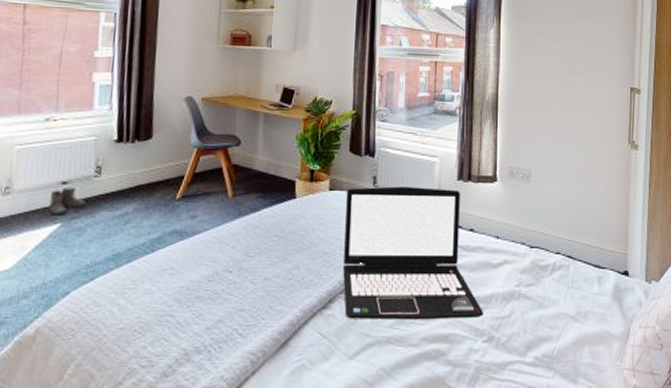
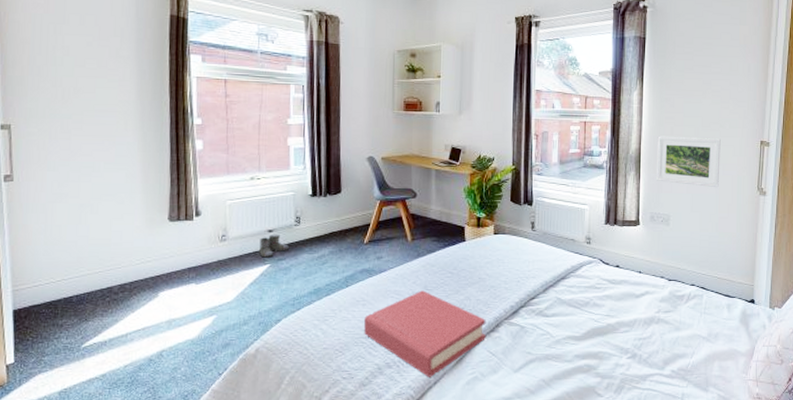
hardback book: none [170,257,317,366] -> present [364,290,486,377]
laptop: present [343,186,483,320] -> none [507,230,628,341]
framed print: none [516,79,587,140] -> present [657,136,721,188]

